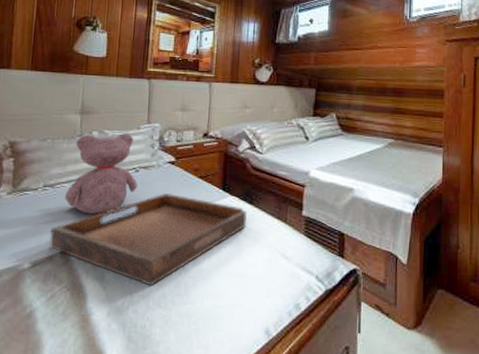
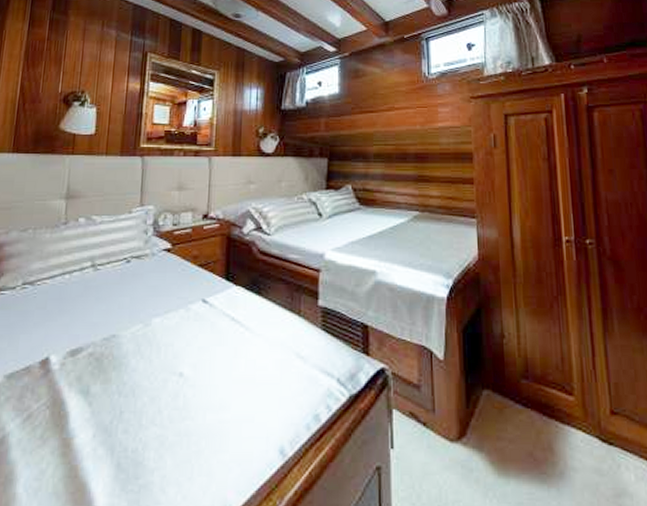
serving tray: present [49,192,248,286] -> none [27,285,255,399]
teddy bear: present [65,133,137,214] -> none [46,219,129,314]

